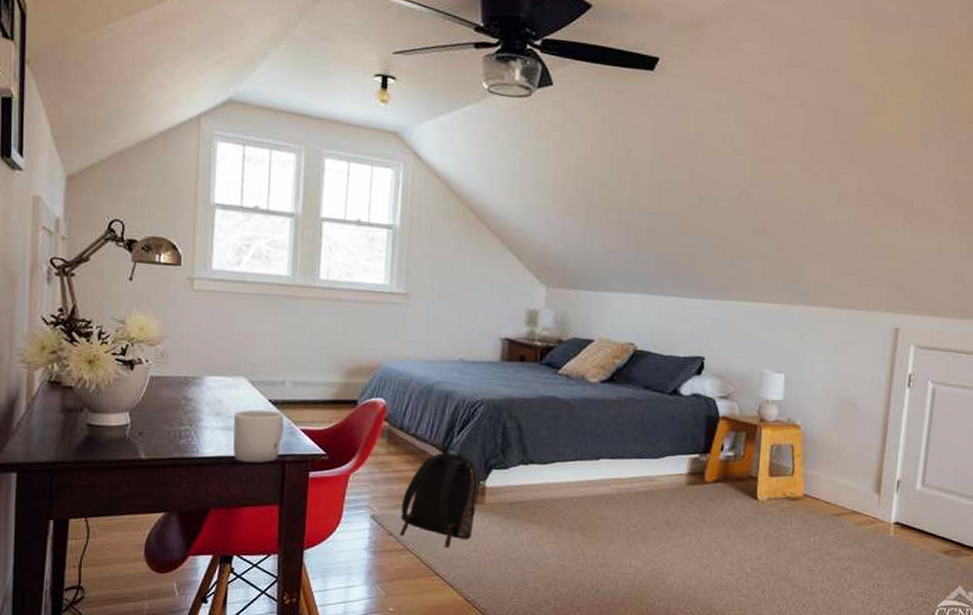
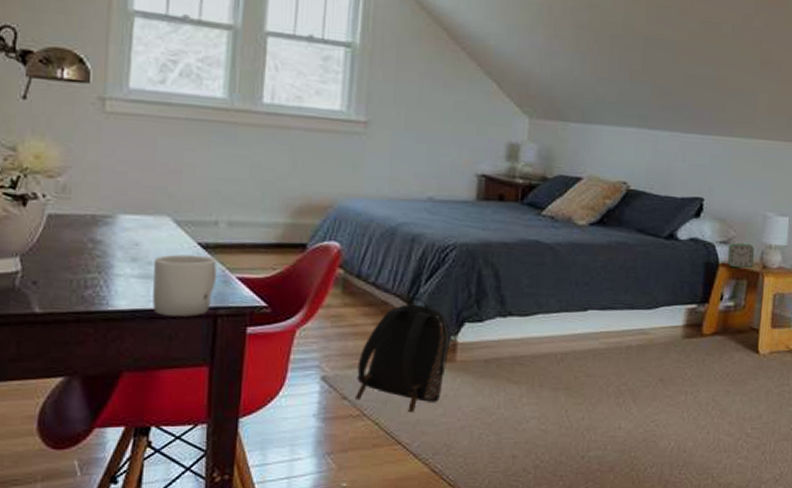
alarm clock: none [727,397,753,422] -> present [727,242,755,269]

